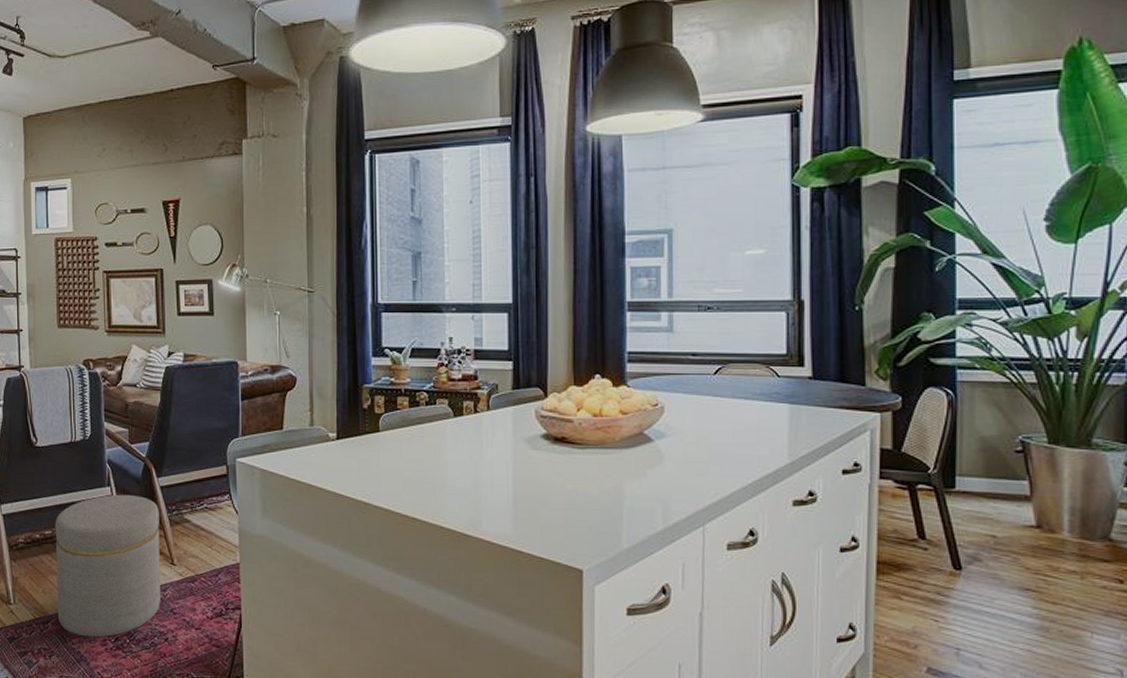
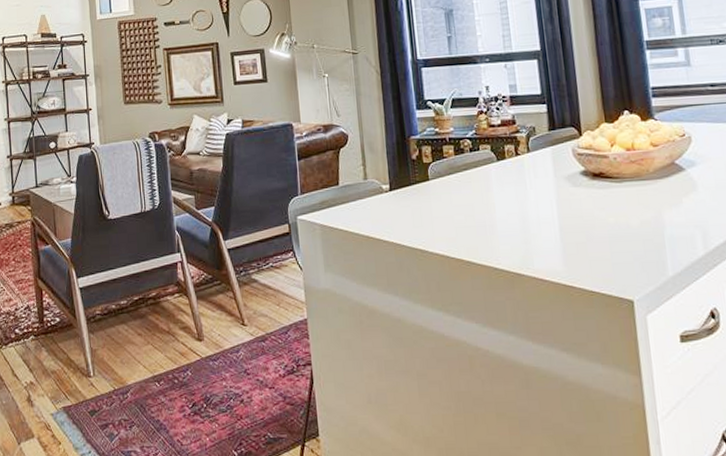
ottoman: present [55,494,160,638] -> none [129,259,234,405]

